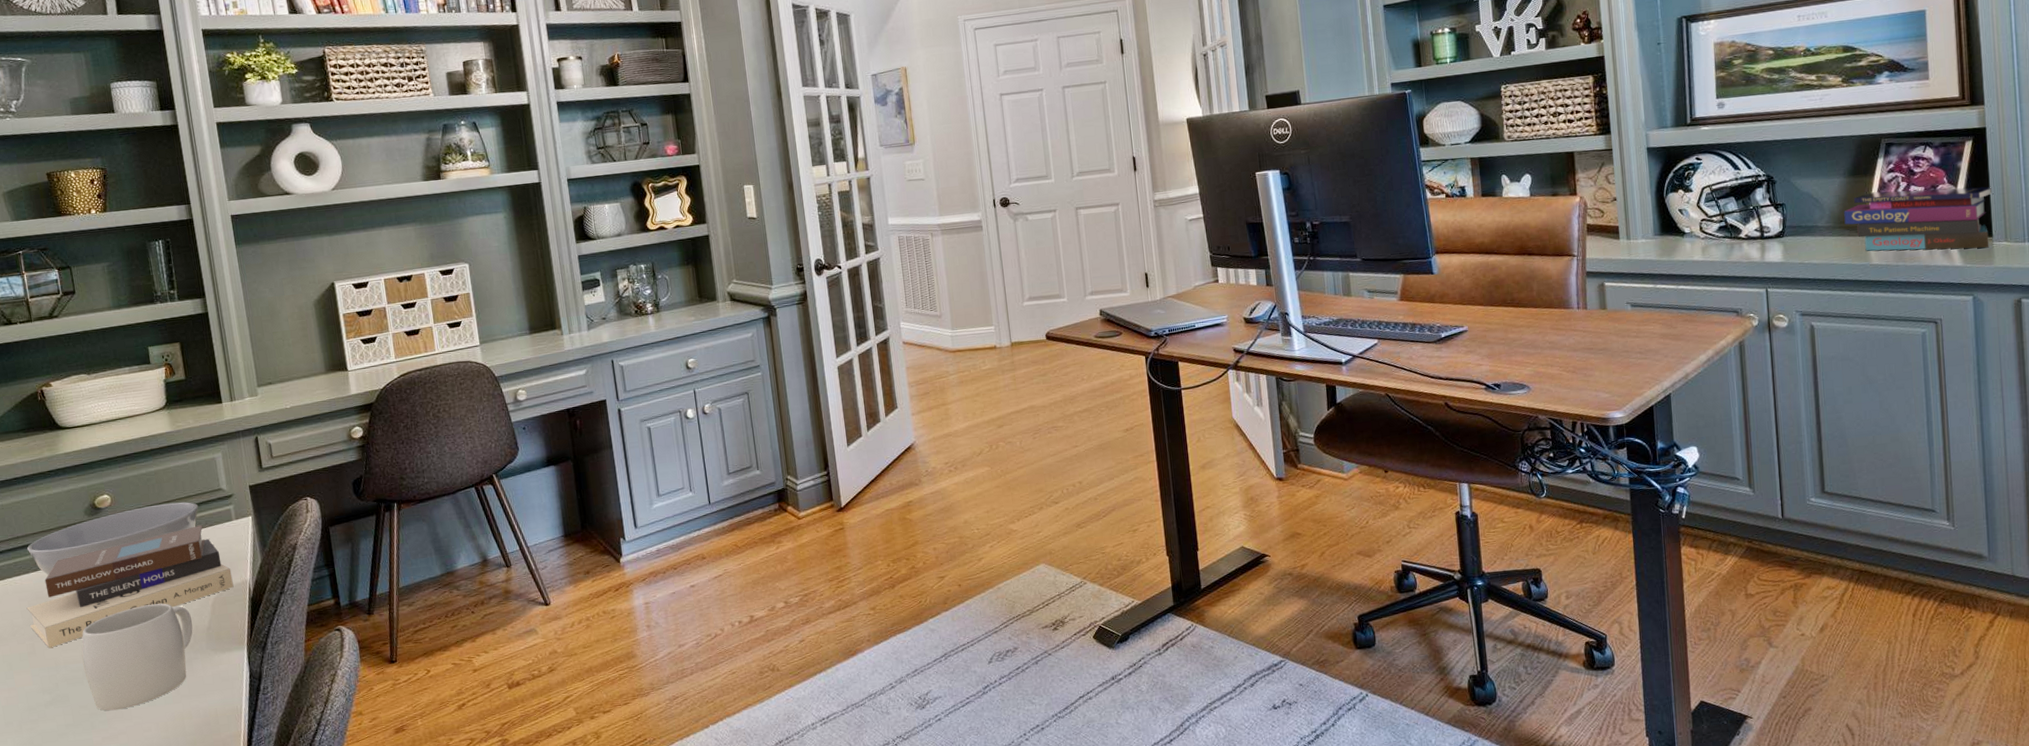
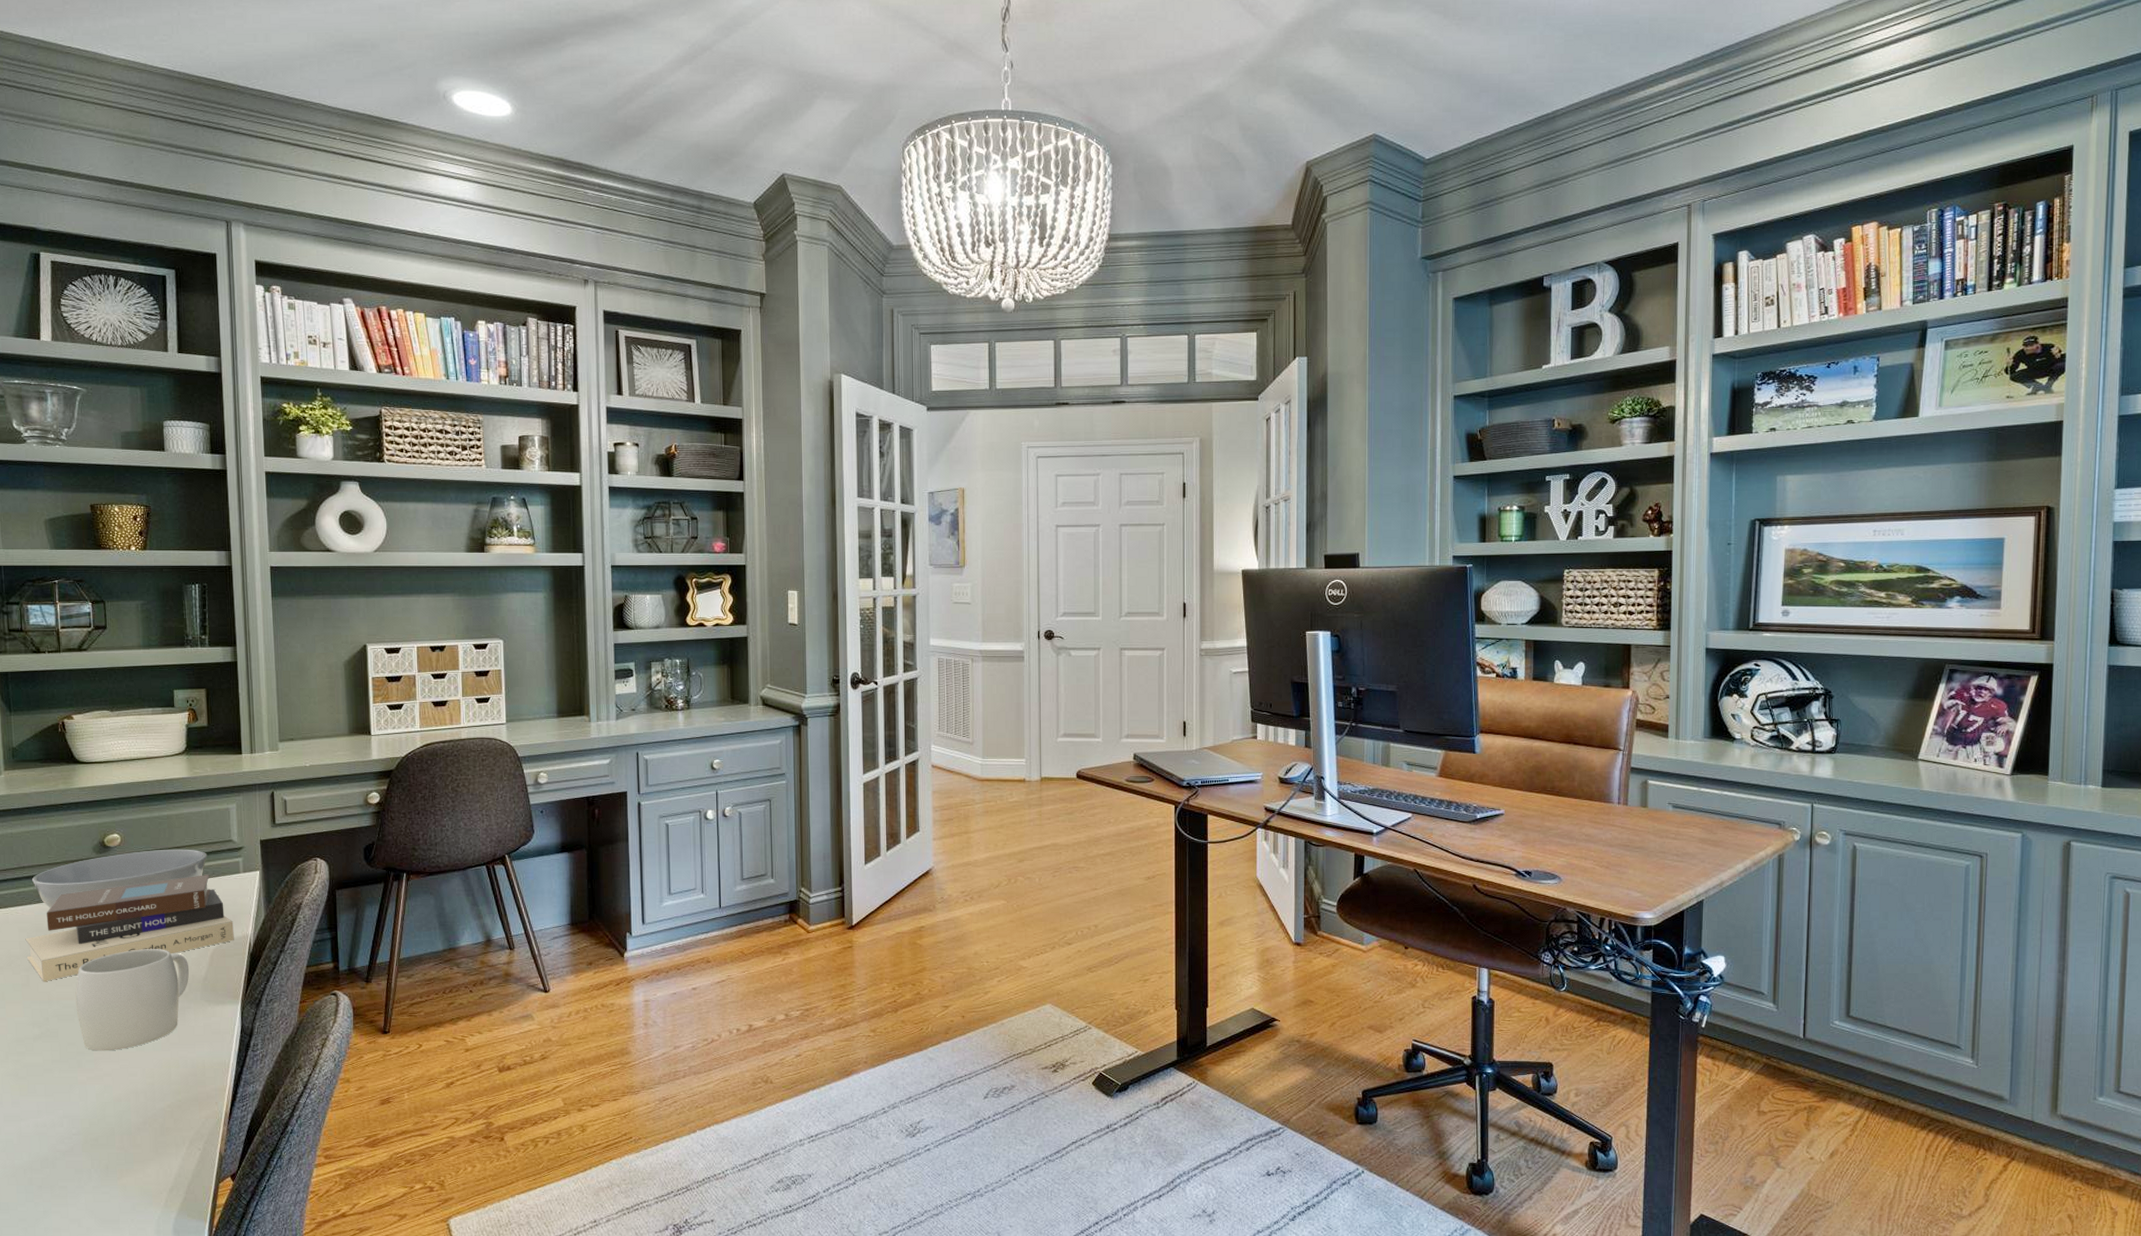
books: present [1844,186,1992,251] -> none [1899,717,2052,786]

